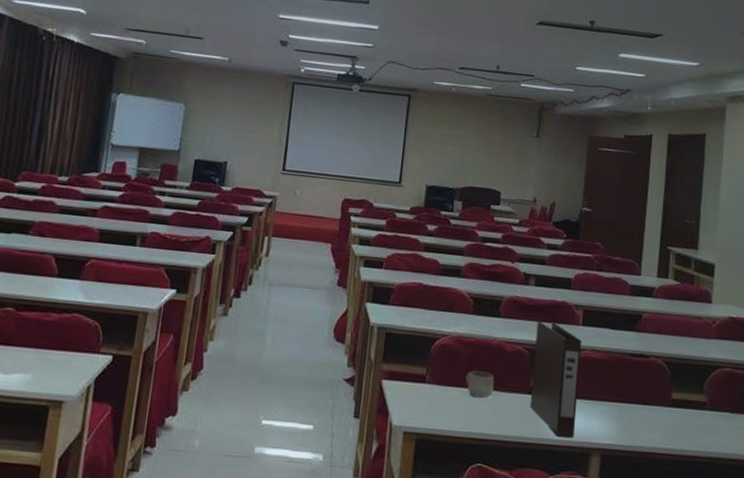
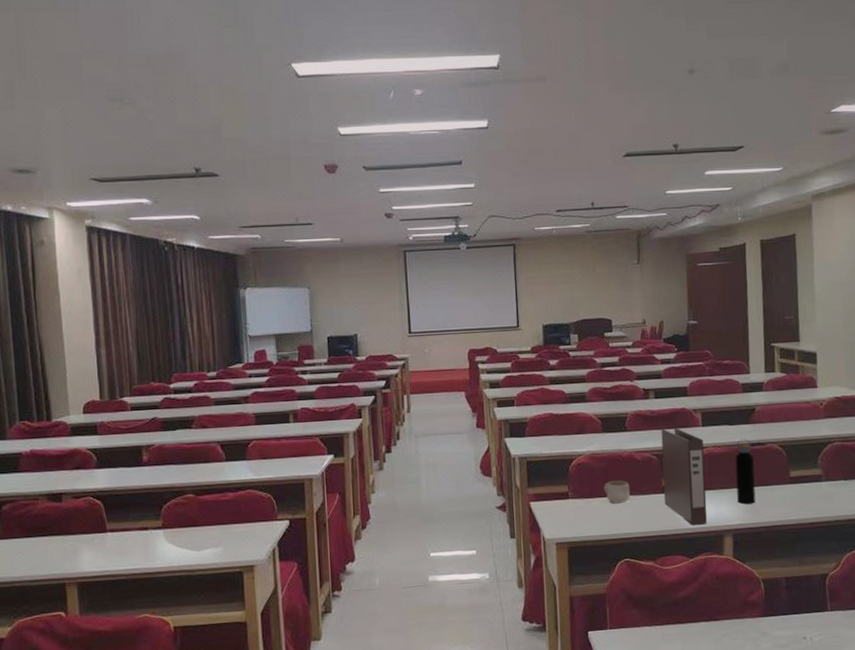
water bottle: none [611,347,635,423] -> present [735,439,756,505]

